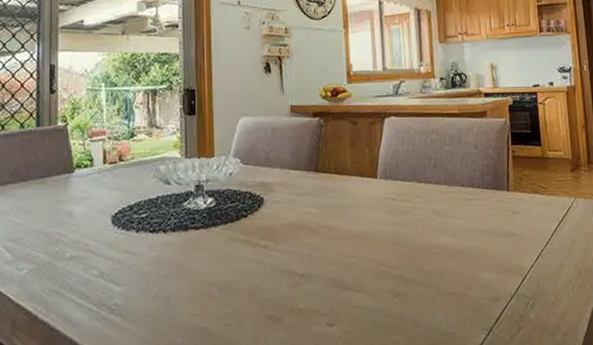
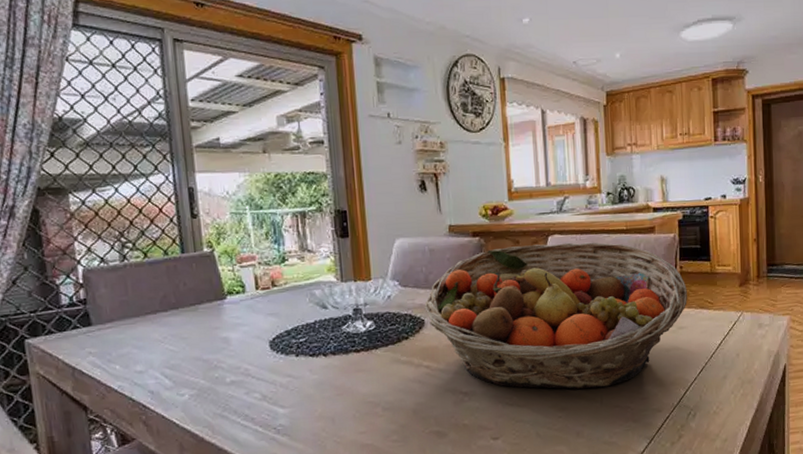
fruit basket: none [264,124,521,274] -> present [424,242,687,389]

